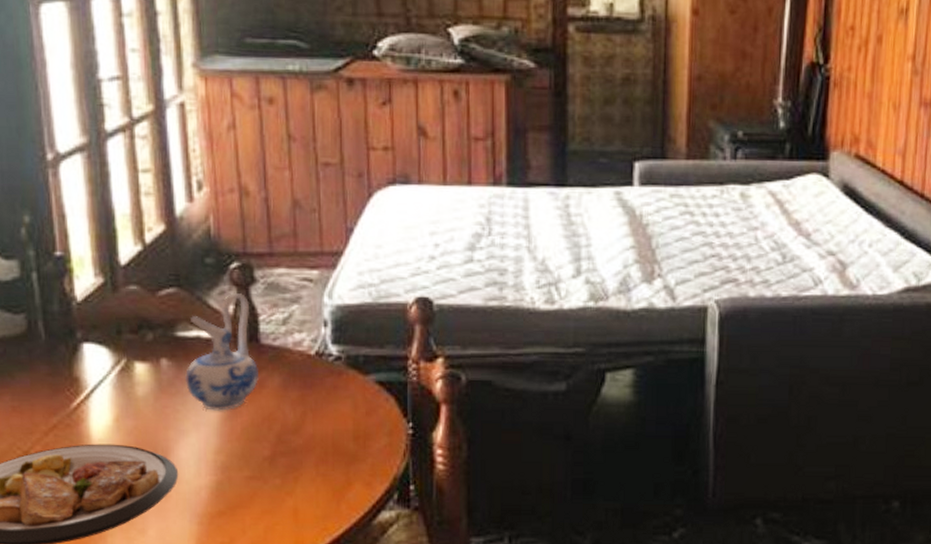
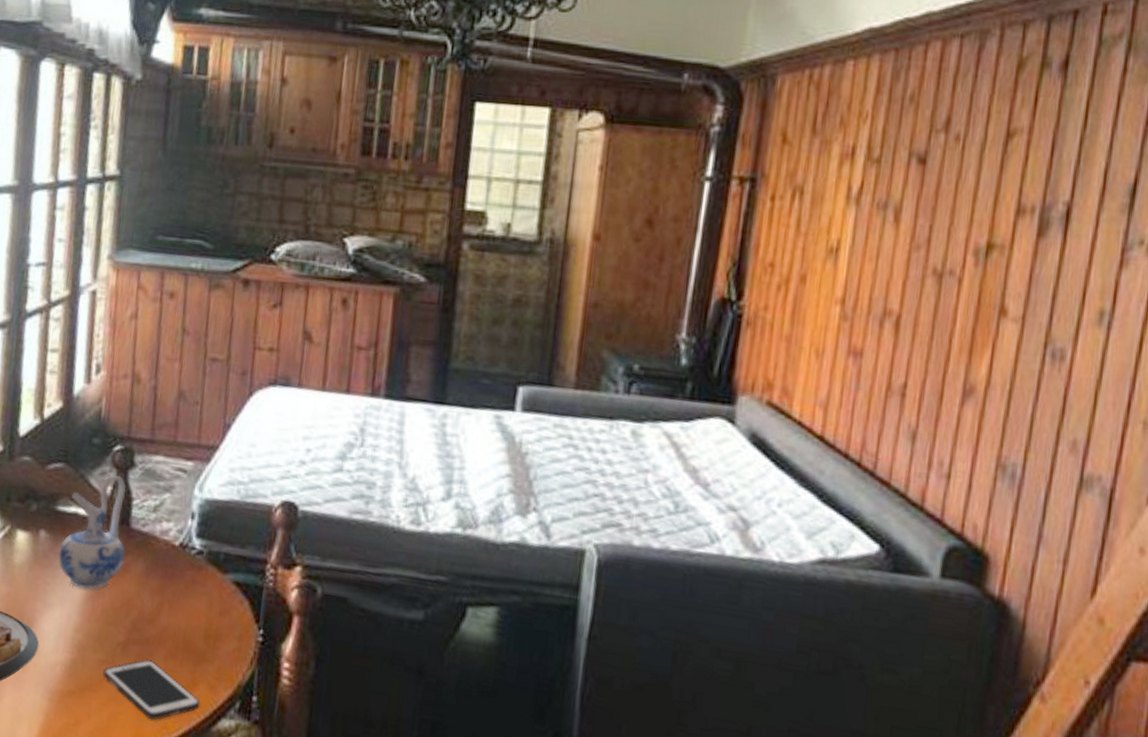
cell phone: none [253,469,358,525] -> present [103,659,201,720]

